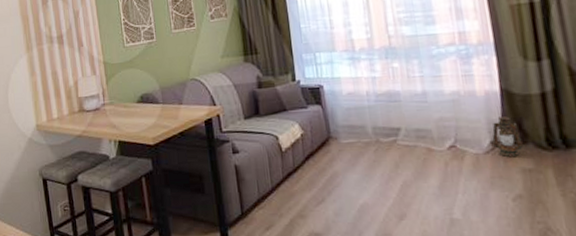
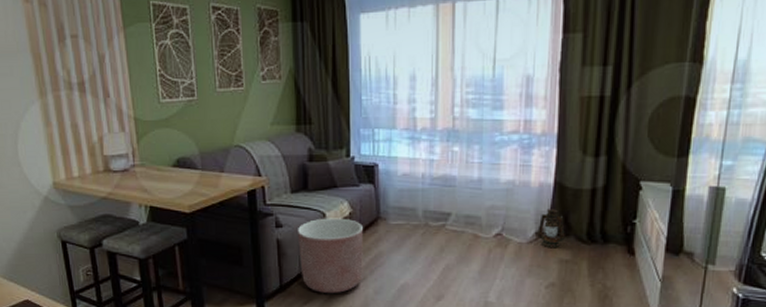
planter: none [254,140,320,217] -> present [298,218,363,293]

